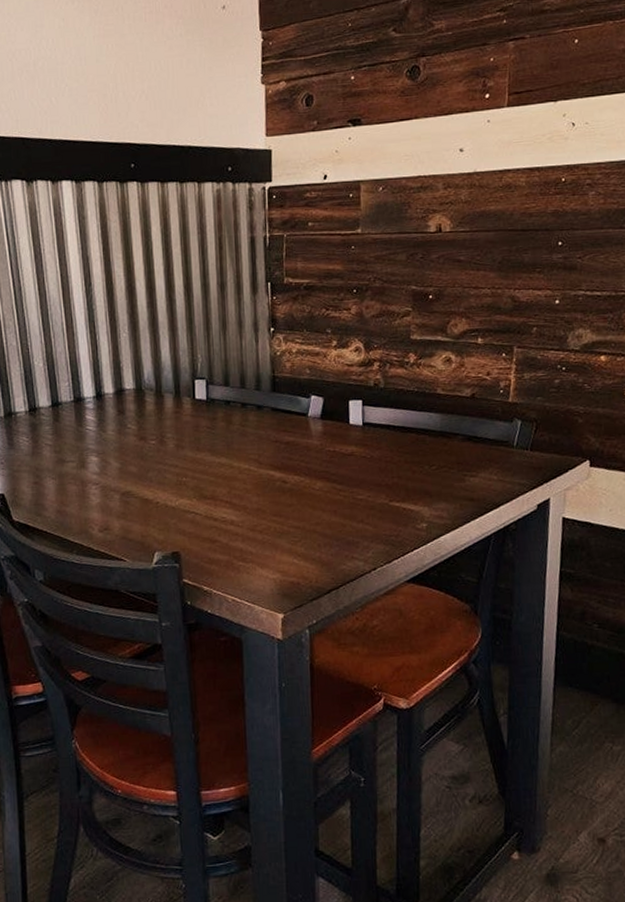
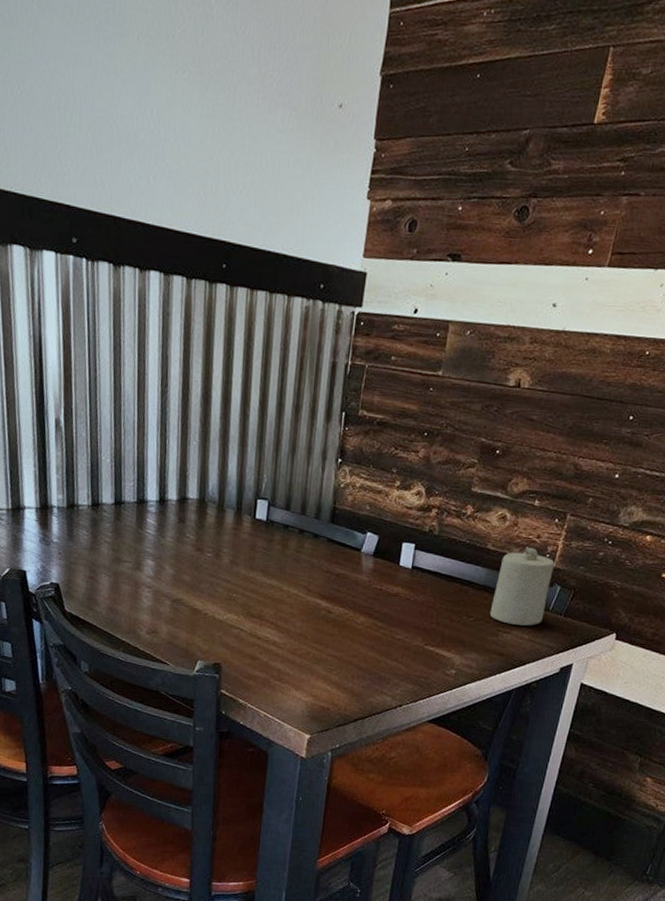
candle: none [451,385,510,467] -> present [489,546,555,626]

